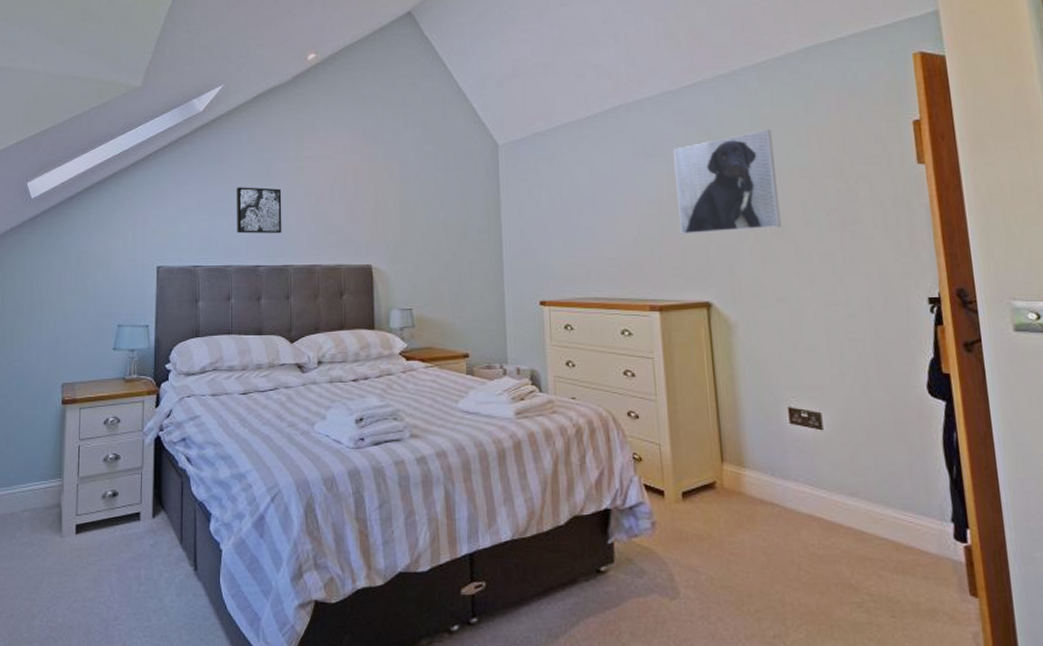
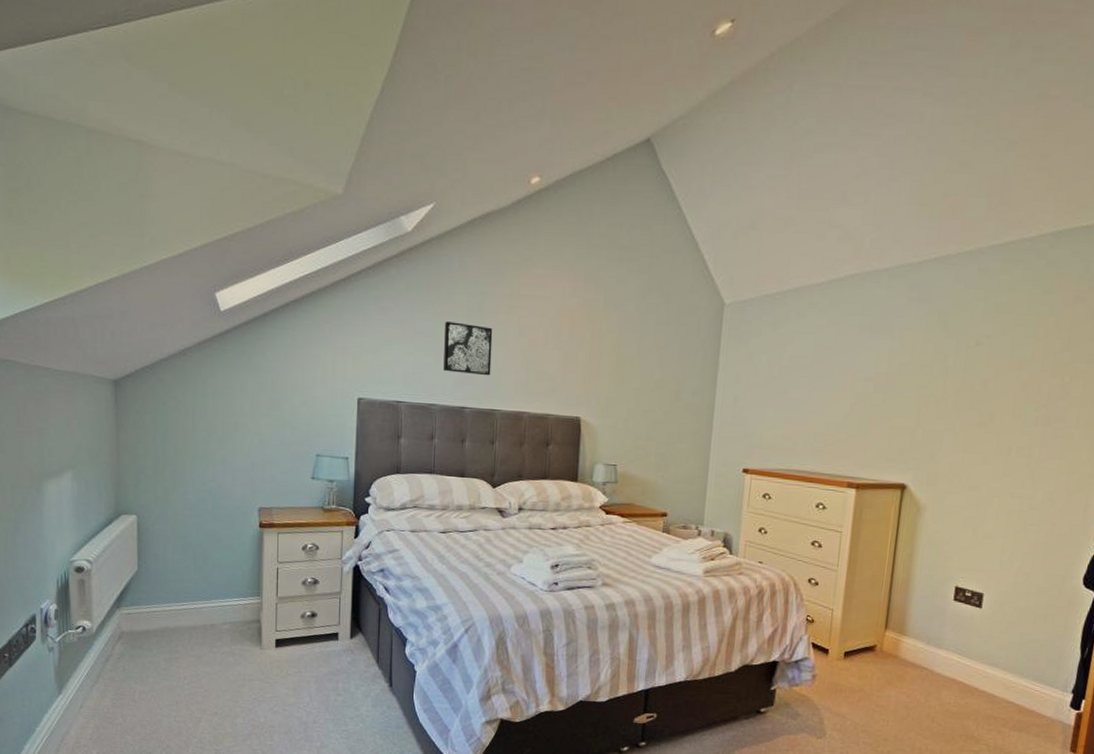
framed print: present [672,129,782,235] -> none [891,315,1003,418]

